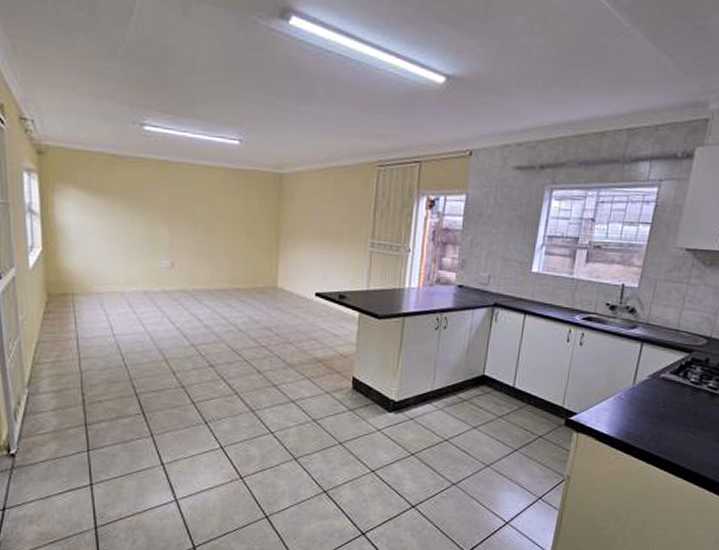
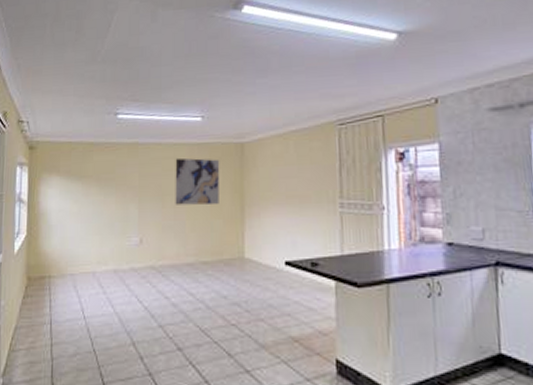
wall art: none [209,182,257,234] -> present [175,157,220,205]

